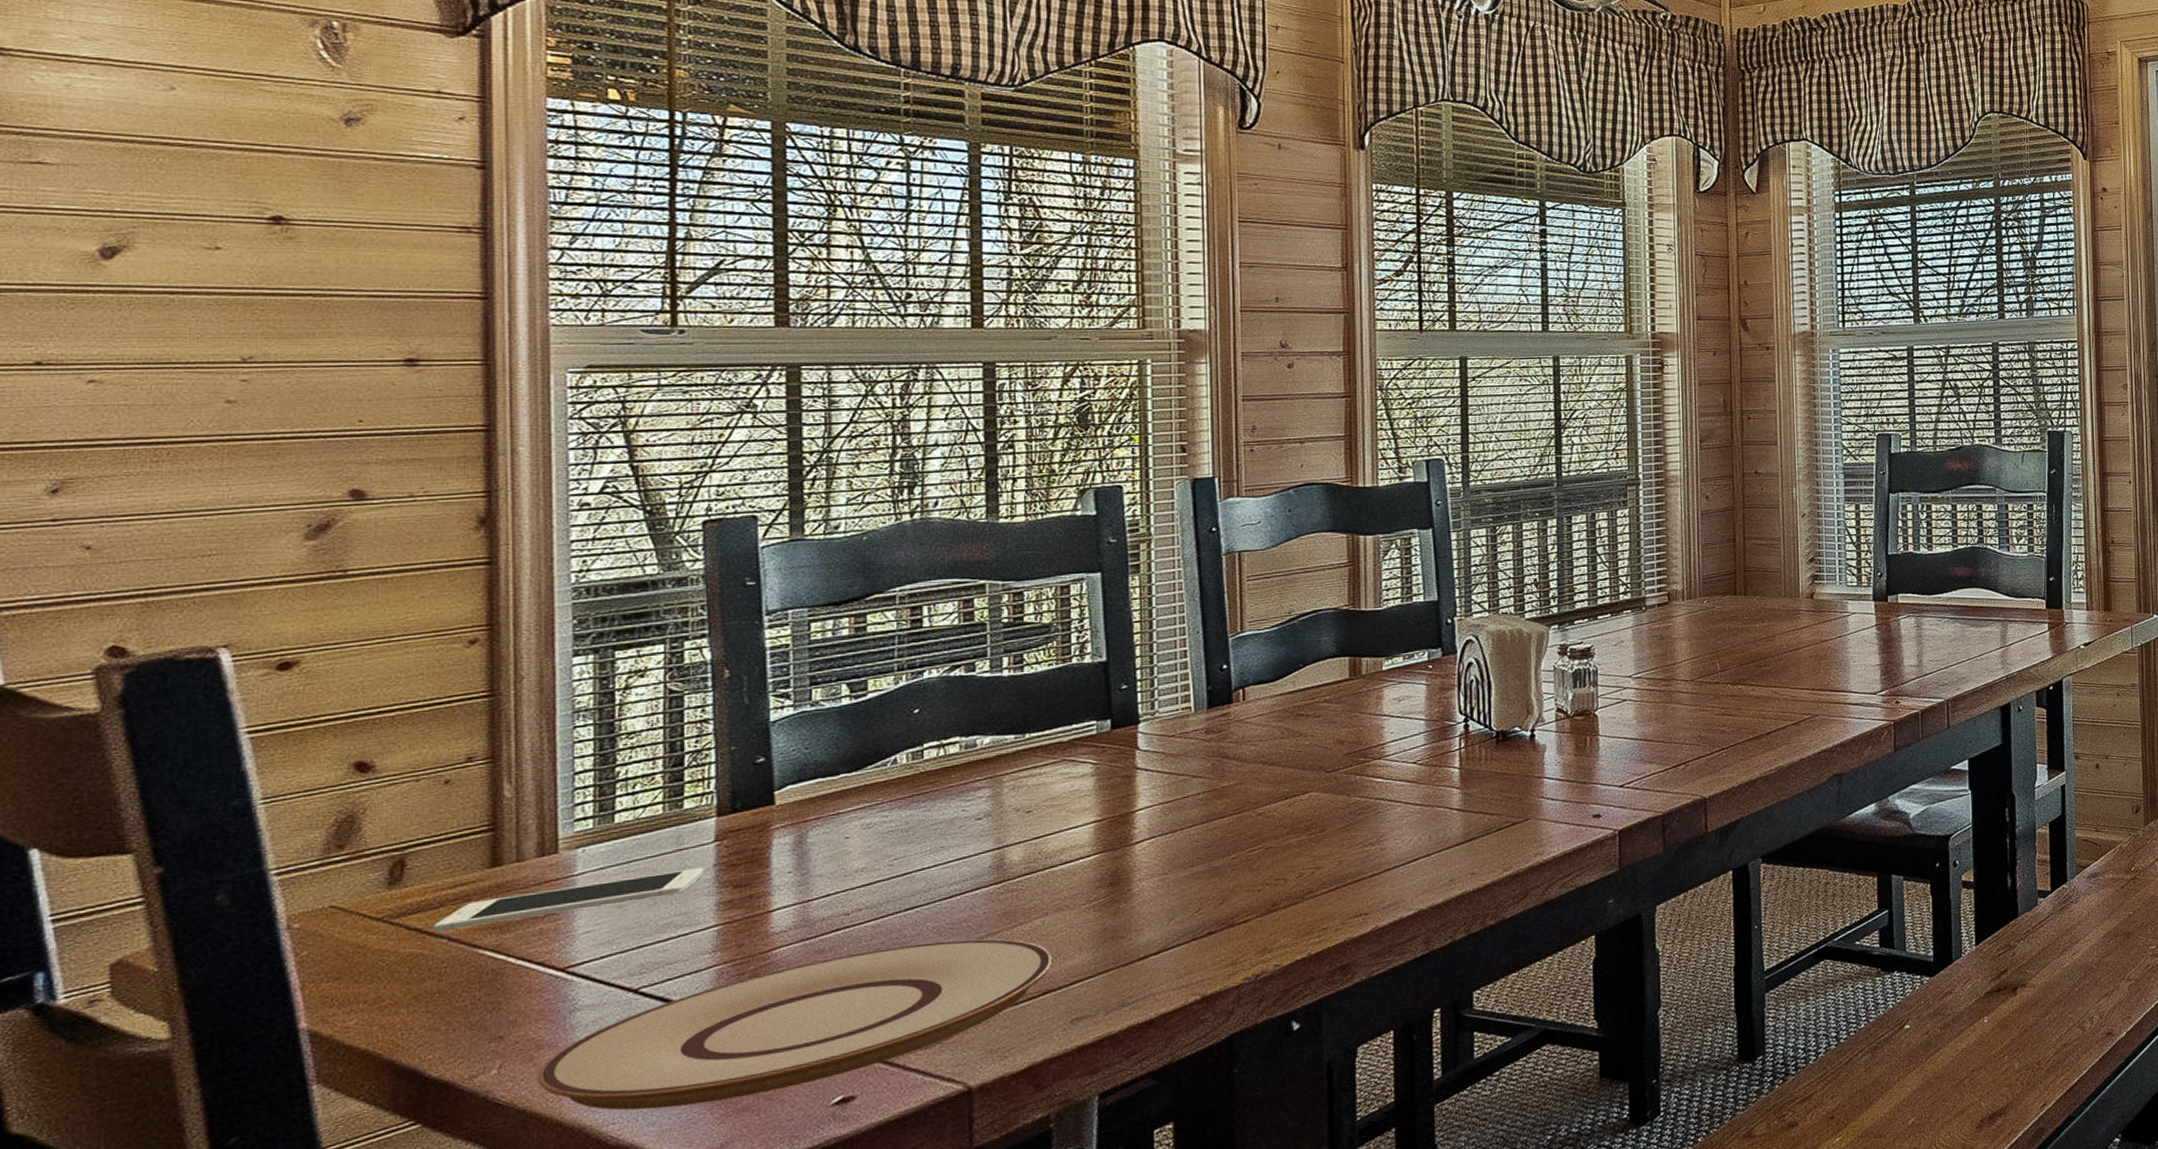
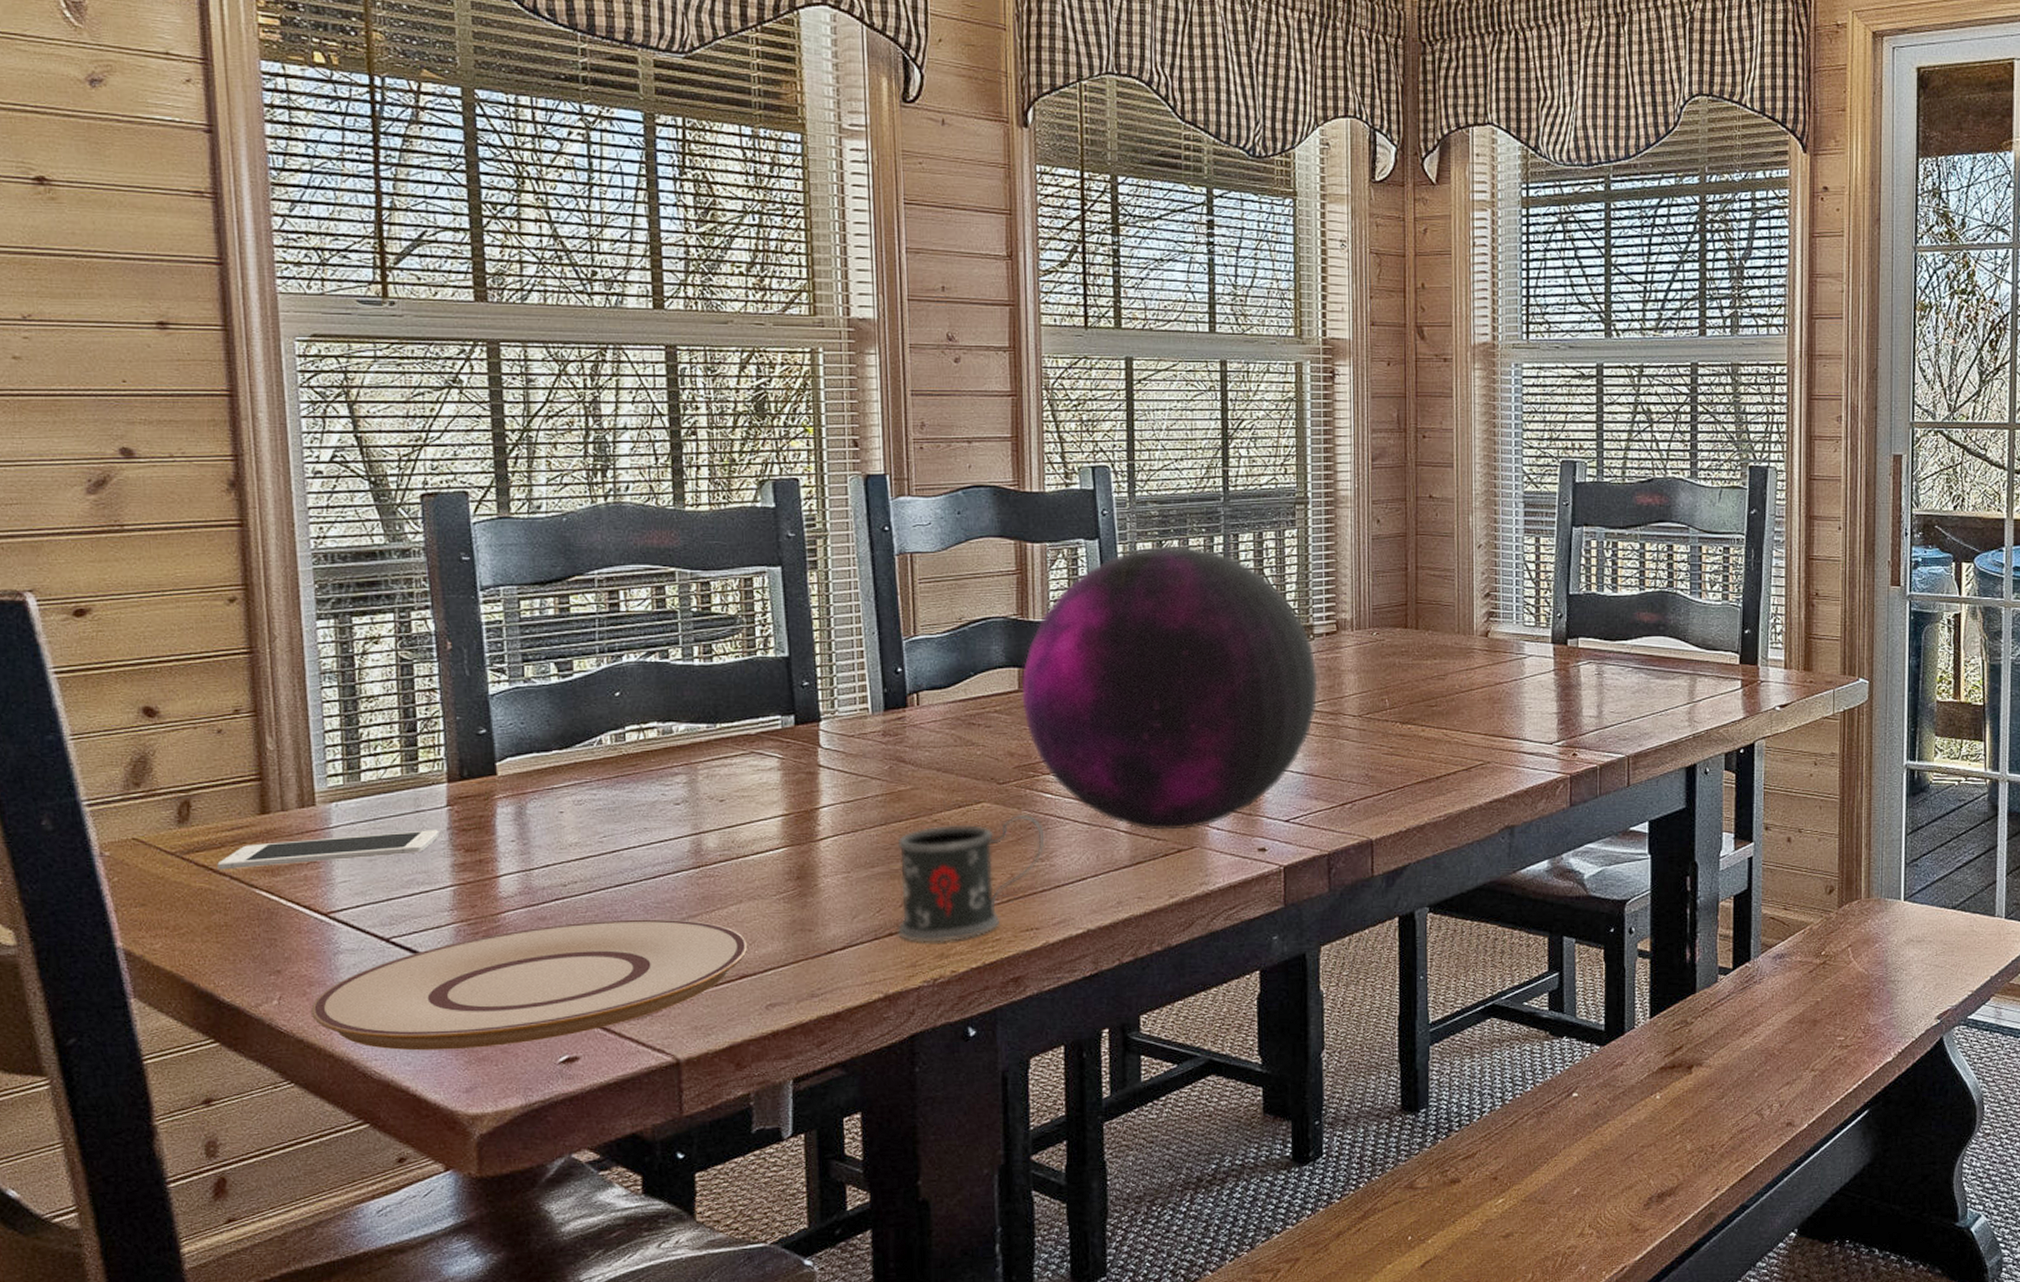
mug: none [1218,800,1375,939] -> present [897,814,1045,942]
decorative orb: none [1352,530,1651,806] -> present [1021,545,1318,830]

